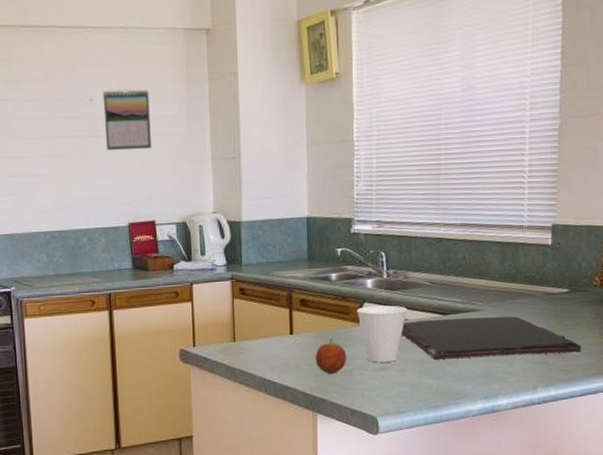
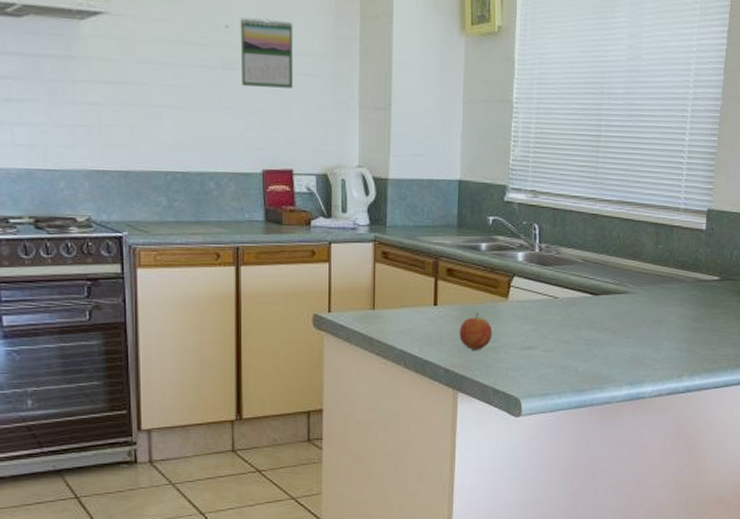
cup: present [357,305,407,363] -> none [506,280,558,341]
cutting board: present [401,316,581,360] -> none [550,299,728,342]

